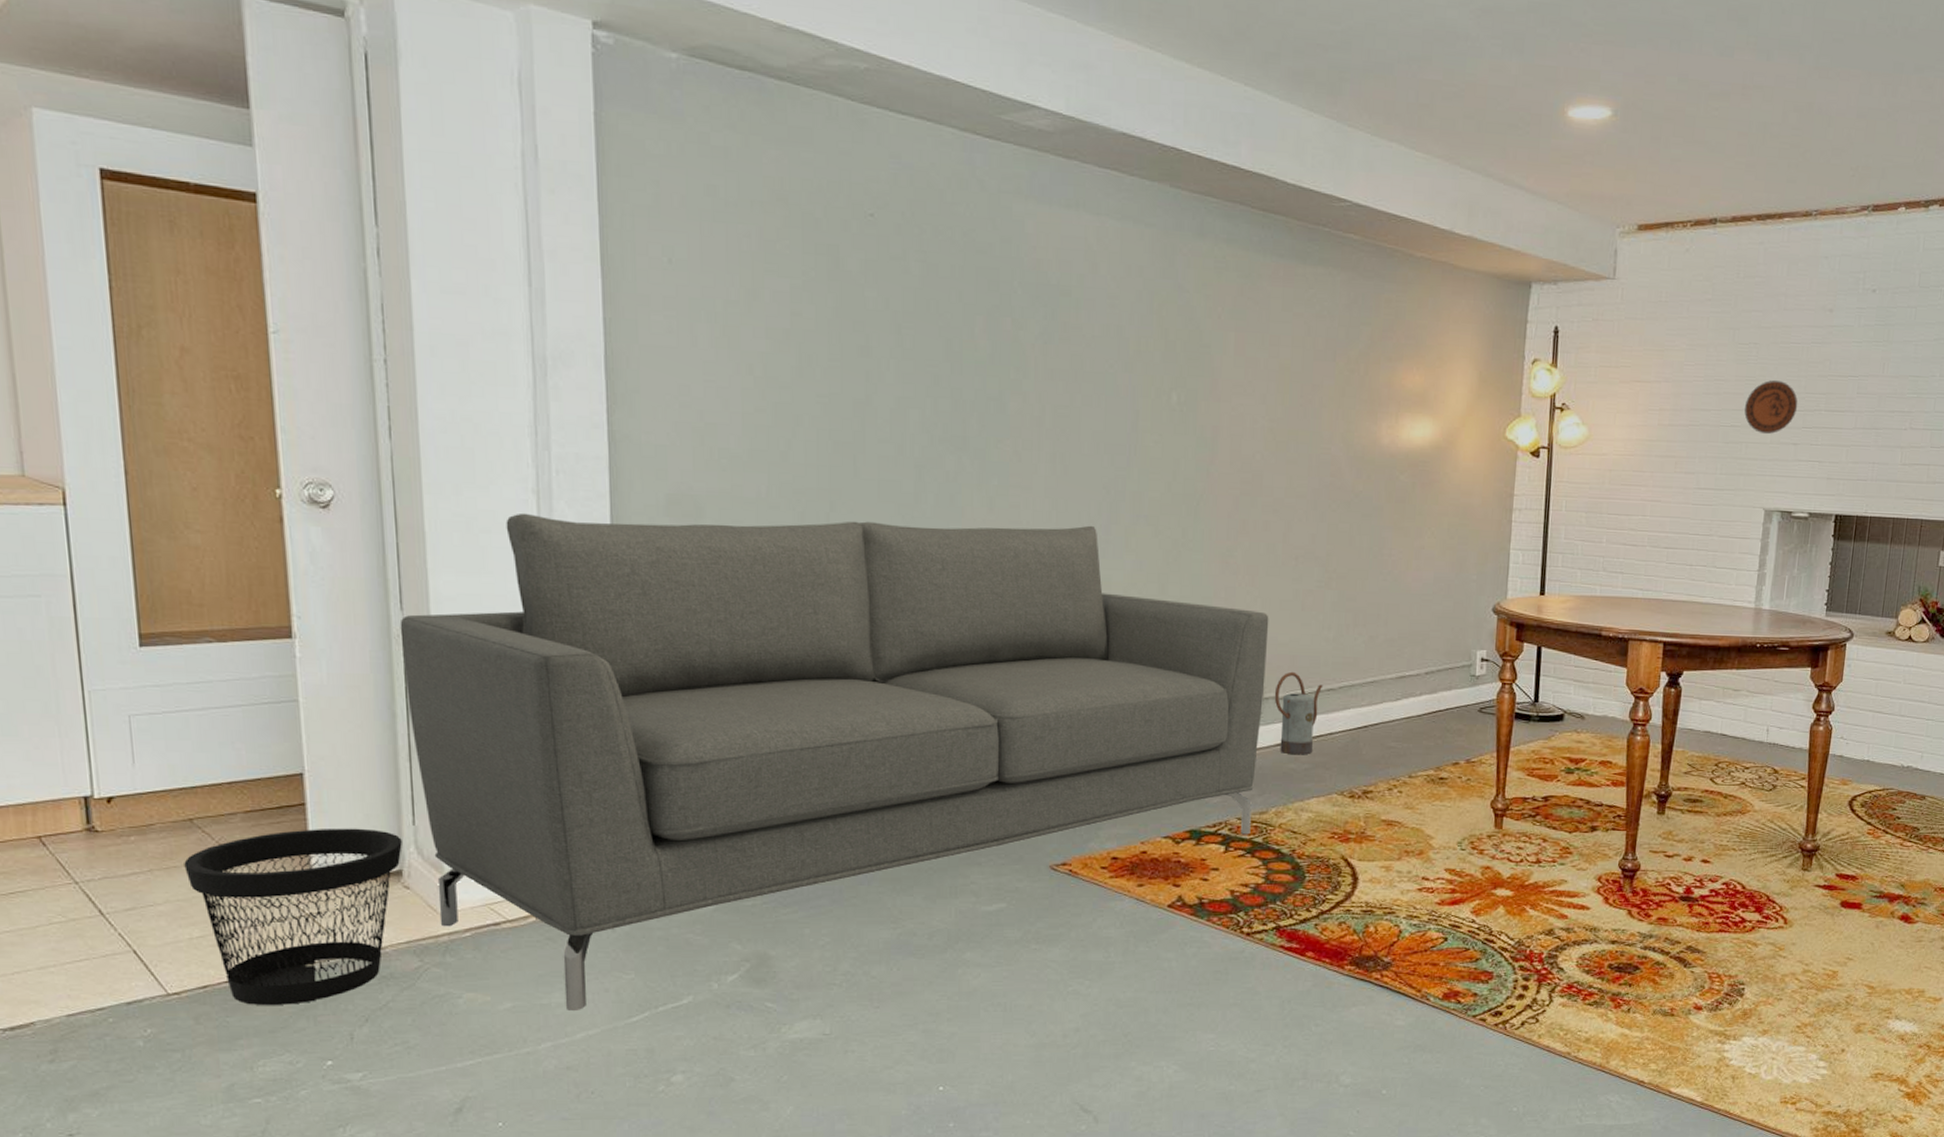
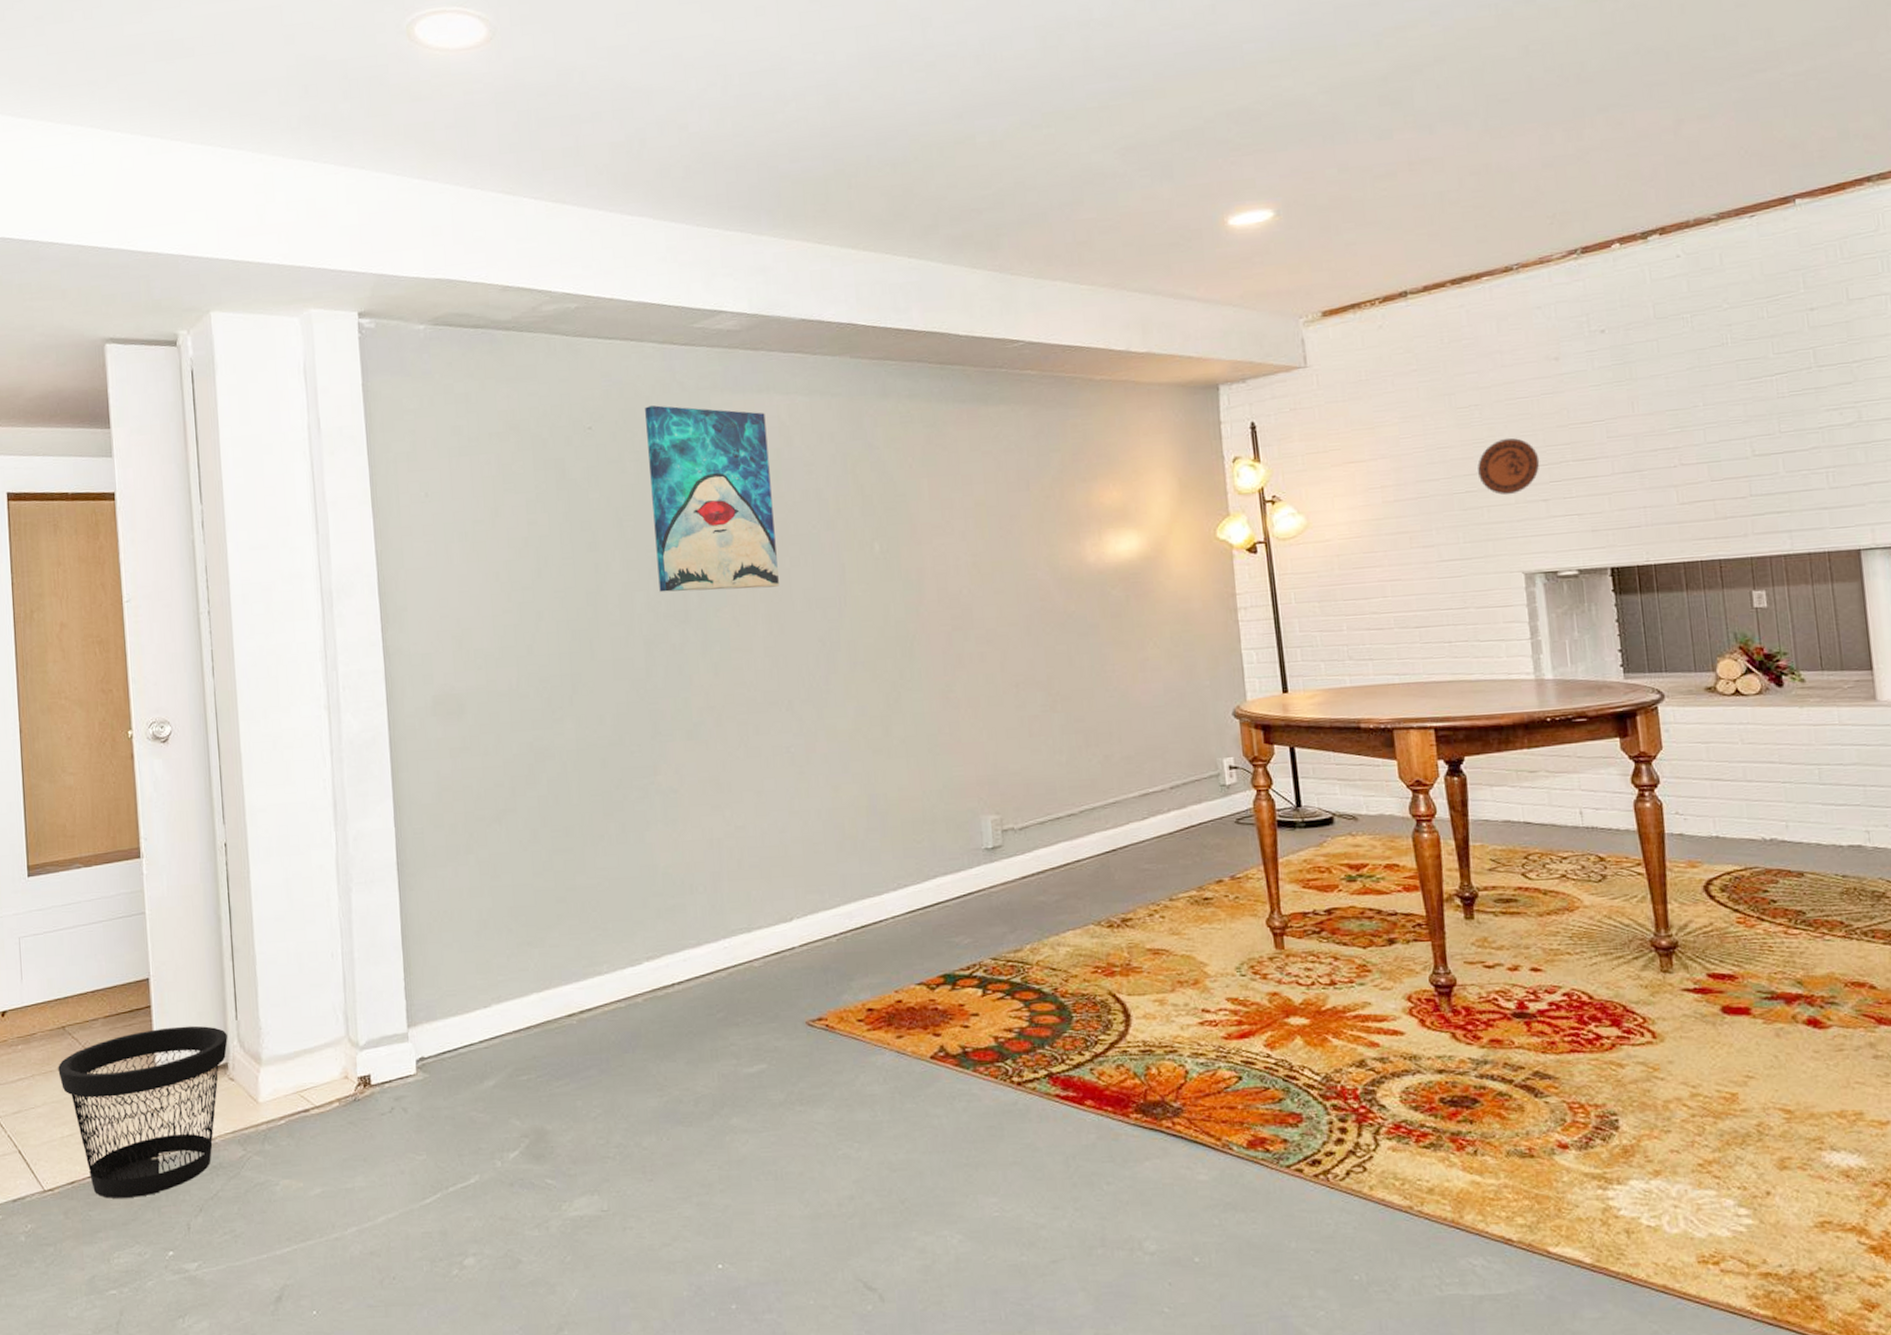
sofa: present [399,513,1269,1012] -> none [223,677,1007,1195]
wall art: none [937,201,1071,425] -> present [645,405,779,593]
watering can: present [1274,671,1324,755] -> none [1012,800,1063,887]

